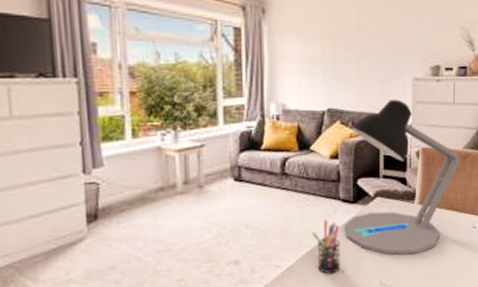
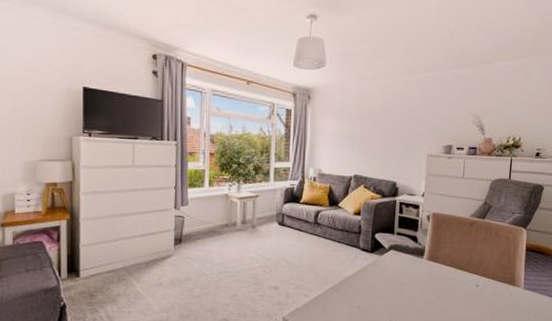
pen holder: present [312,219,341,274] -> none [336,263,359,308]
desk lamp: present [344,99,460,255] -> none [362,171,466,301]

